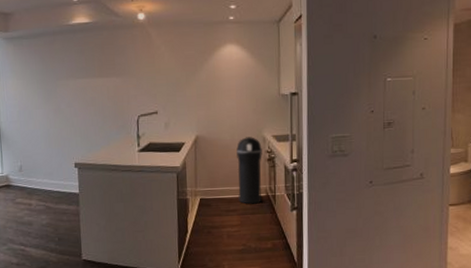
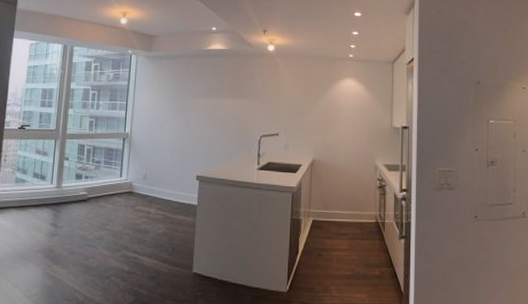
trash can: present [236,137,262,204] -> none [349,164,374,230]

